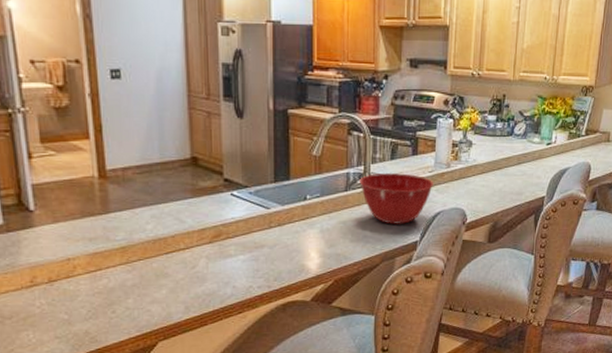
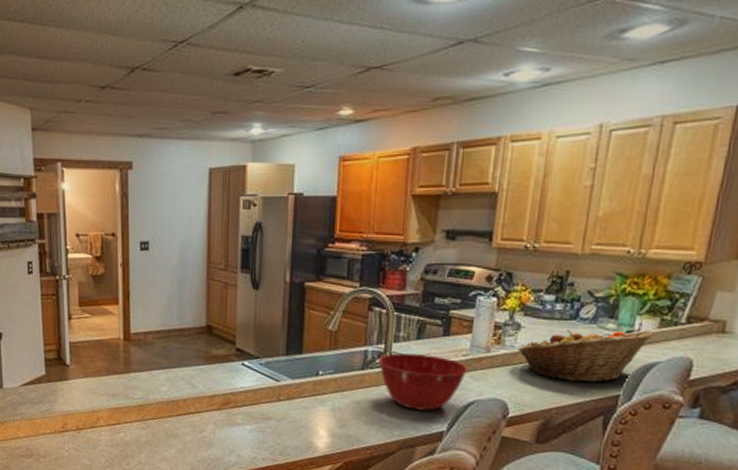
fruit basket: none [470,143,565,188] -> present [517,330,654,383]

